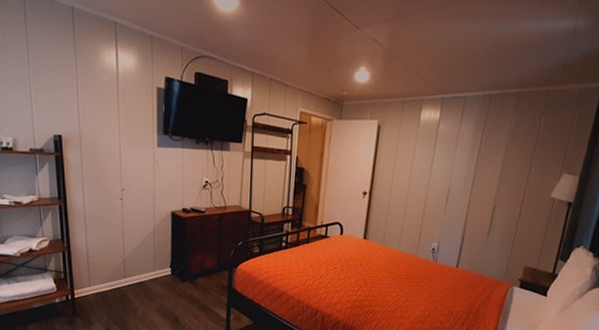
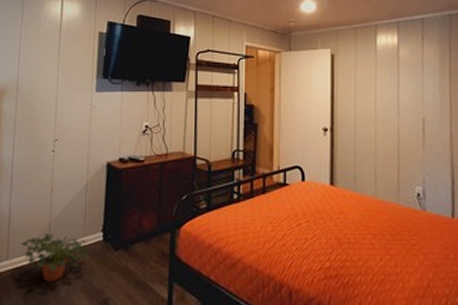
potted plant: none [100,266,161,304] -> present [21,232,90,282]

